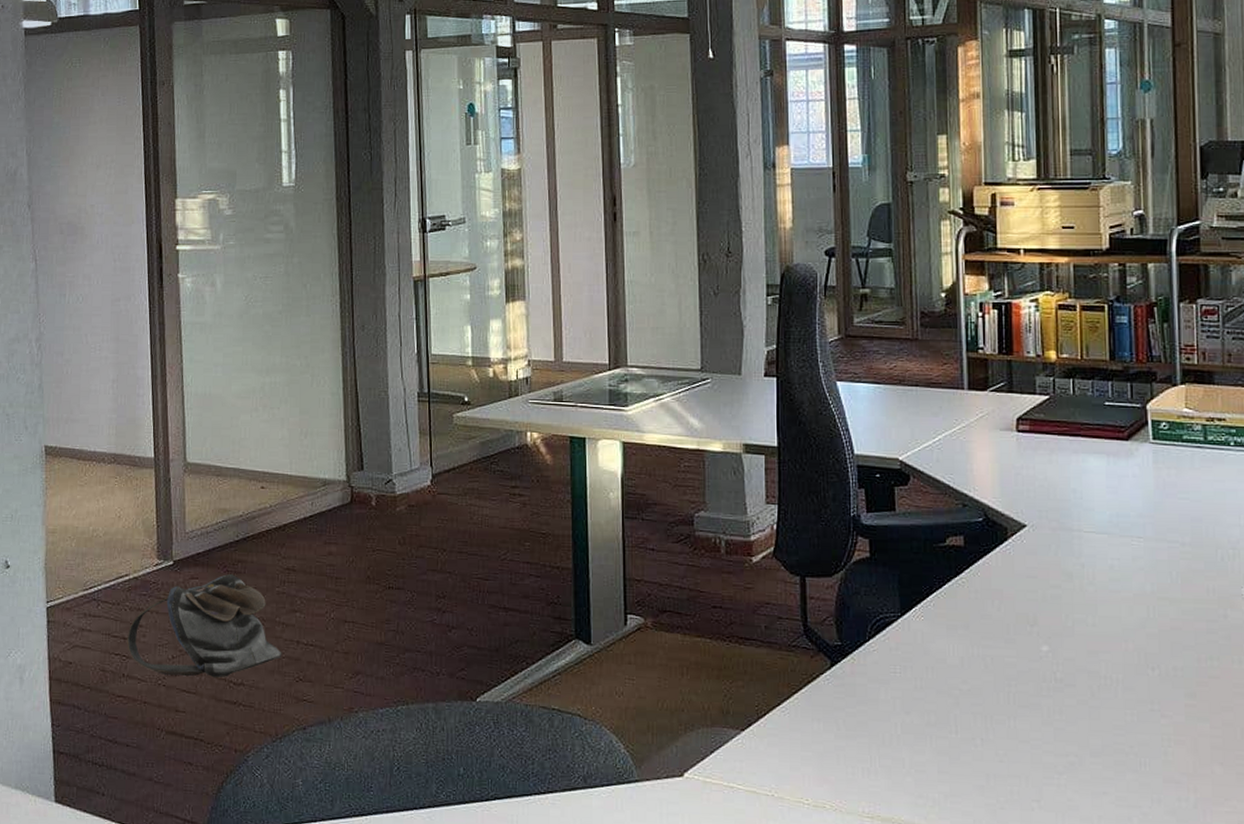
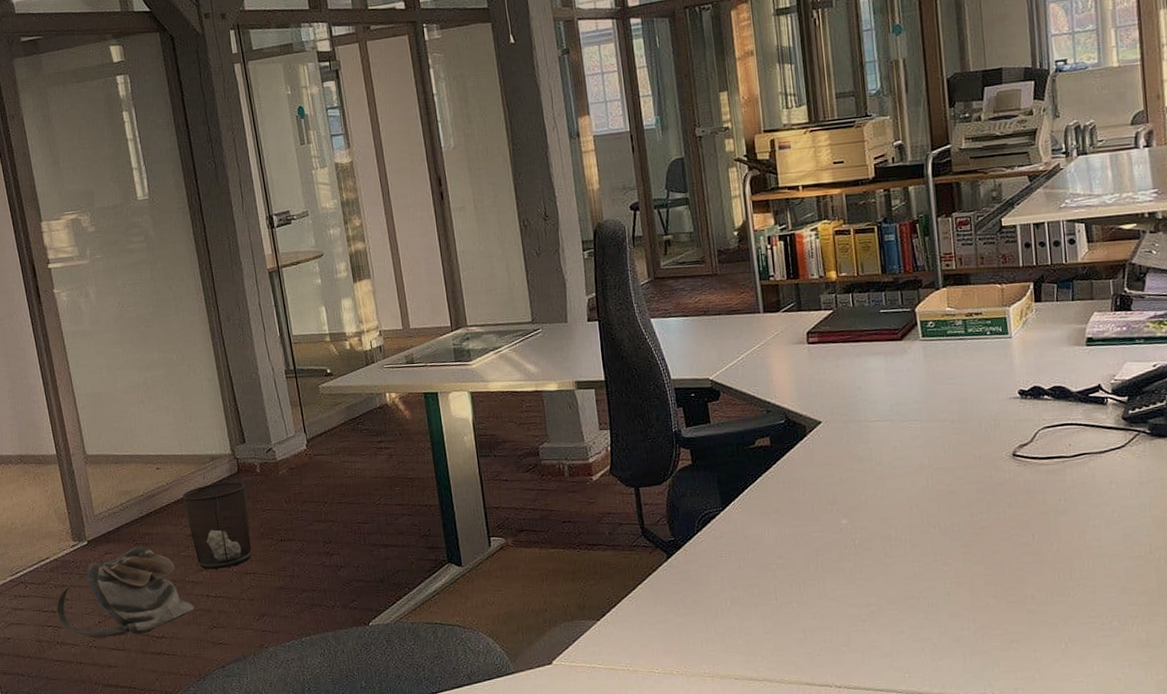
waste bin: none [285,512,357,612] -> present [182,481,252,570]

